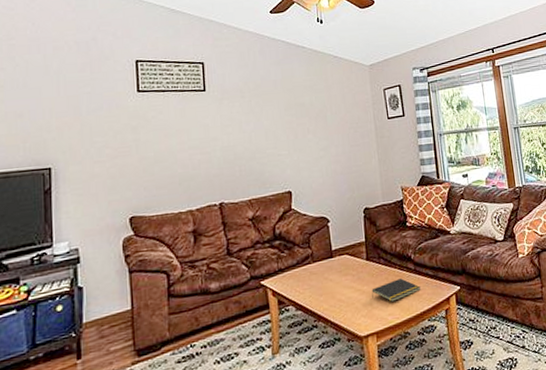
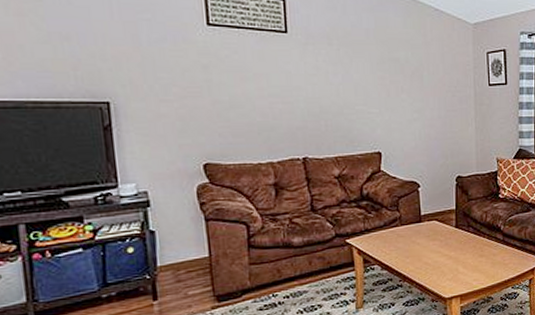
notepad: present [371,278,420,302] -> none [458,247,507,268]

